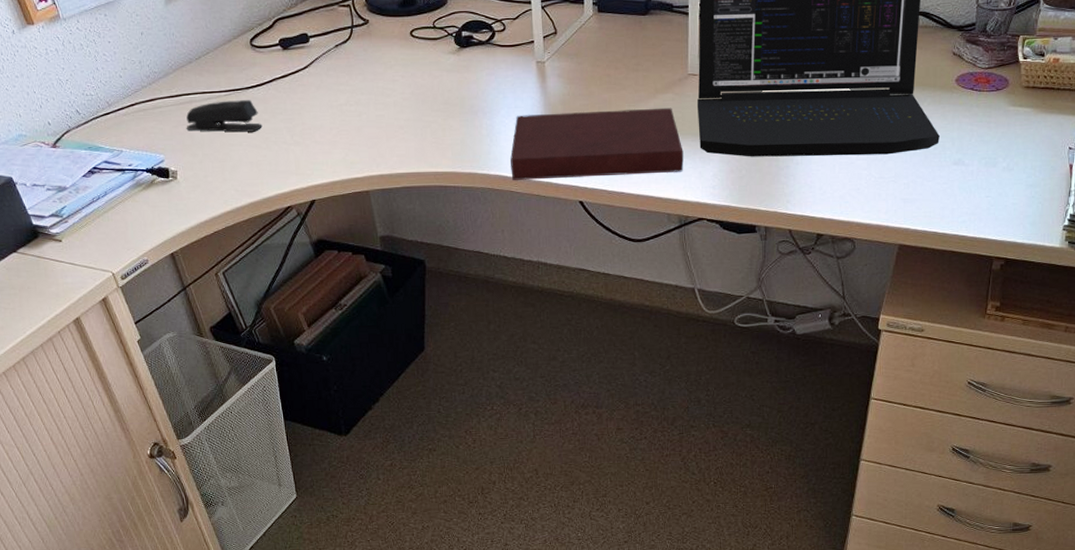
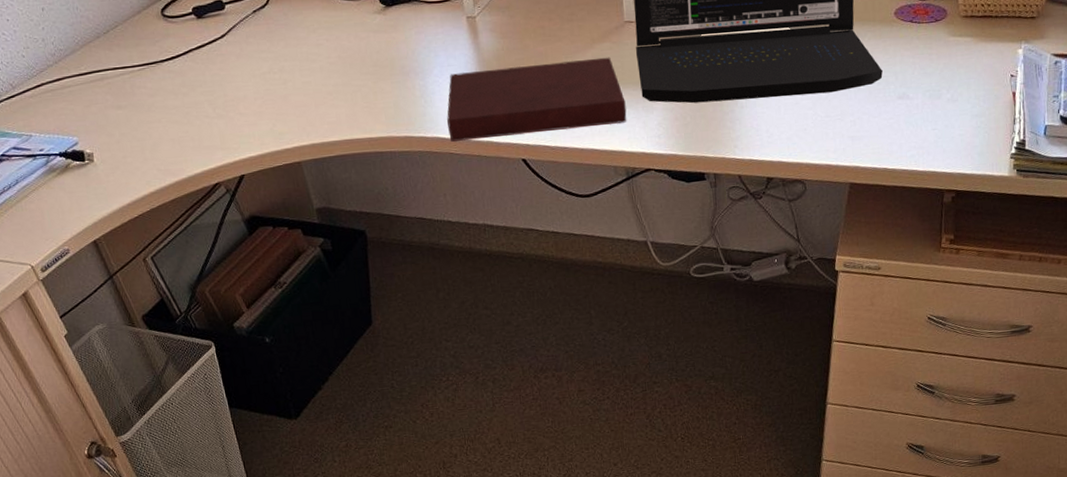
stapler: present [186,100,262,132] -> none [98,73,182,110]

